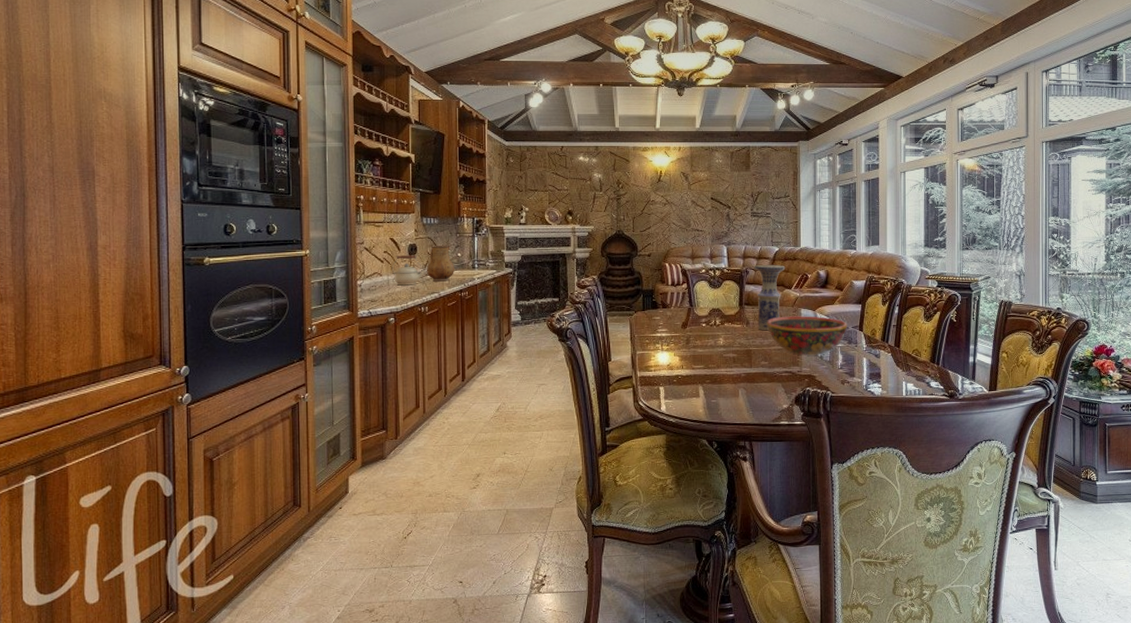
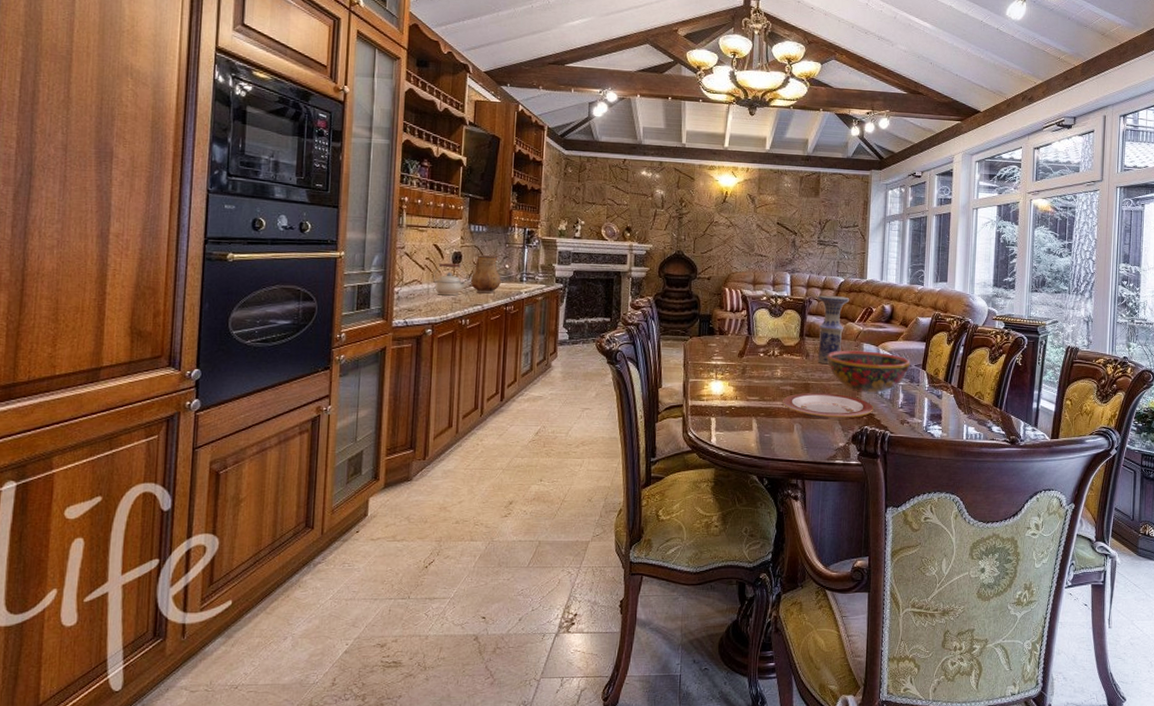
plate: none [726,358,814,383] -> present [782,392,873,420]

